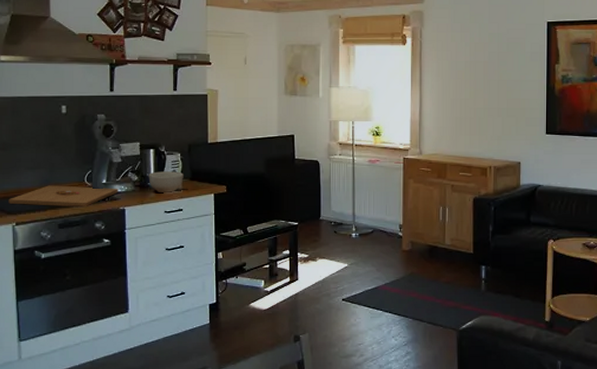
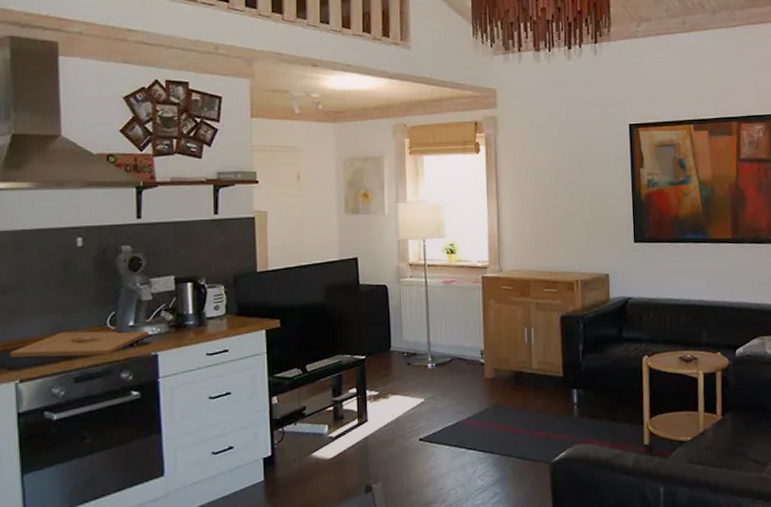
bowl: present [148,171,184,194] -> none [185,306,229,333]

